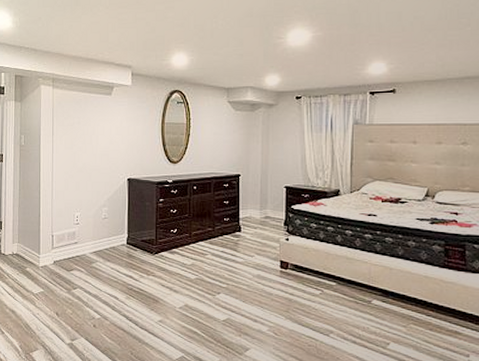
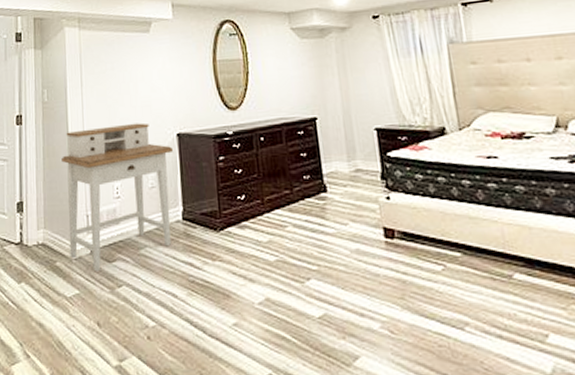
desk: none [34,168,124,277] -> present [61,123,174,272]

